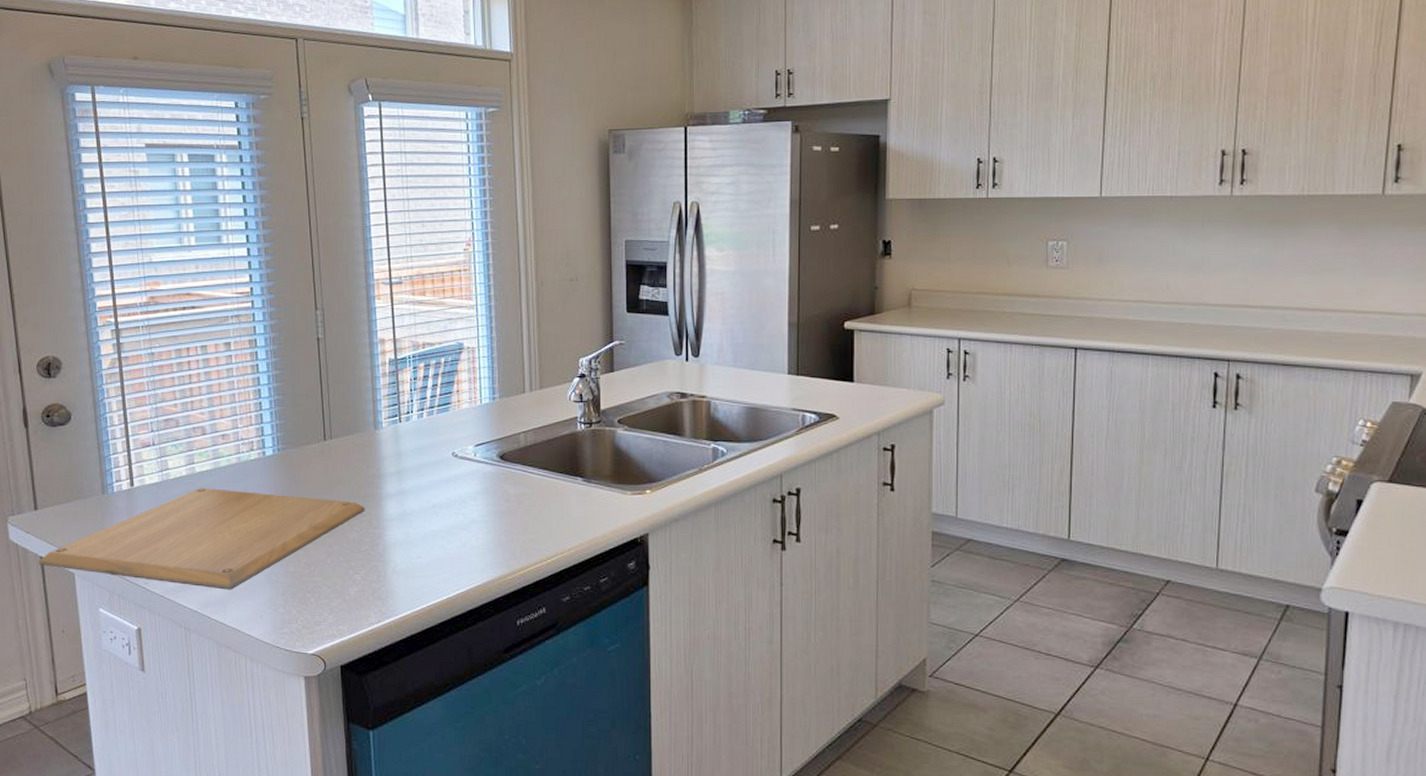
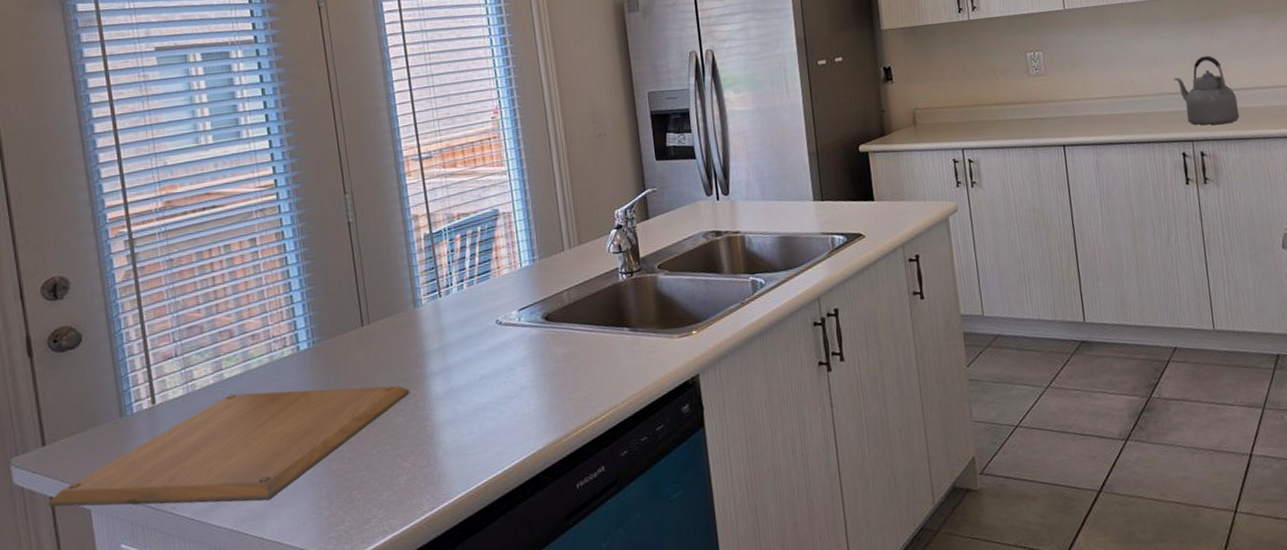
kettle: none [1218,267,1292,345] -> present [1173,56,1240,125]

